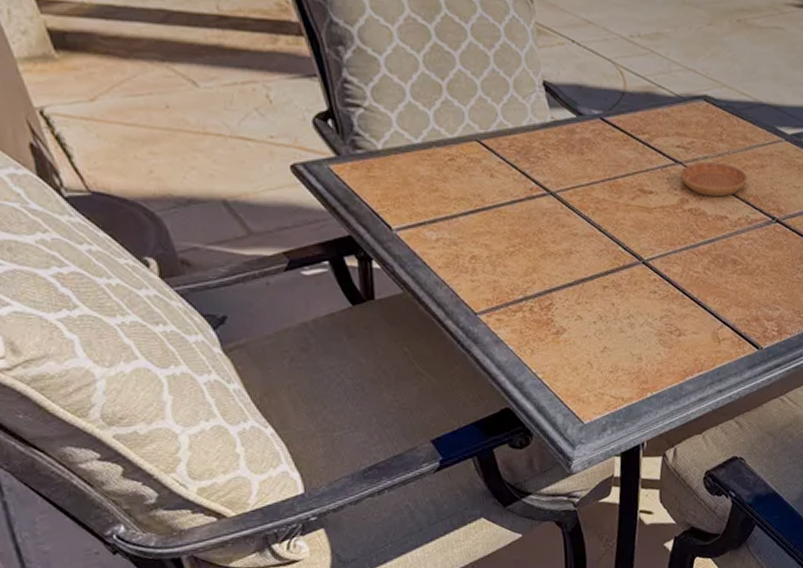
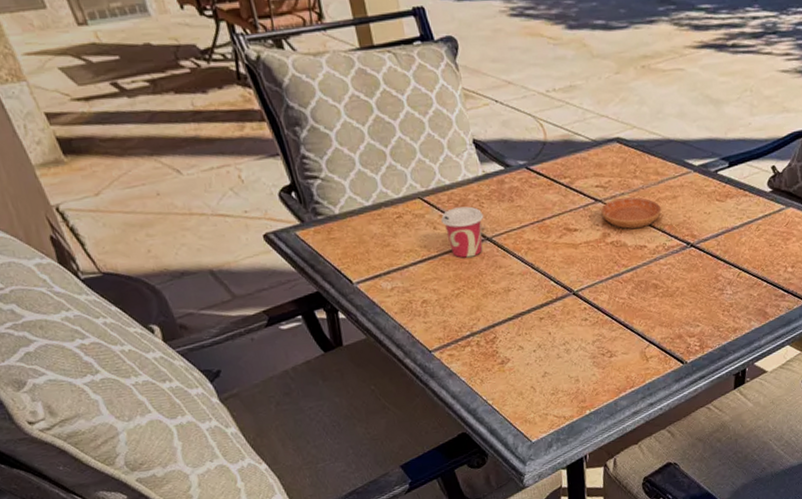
cup: none [500,155,549,212] -> present [441,206,484,258]

